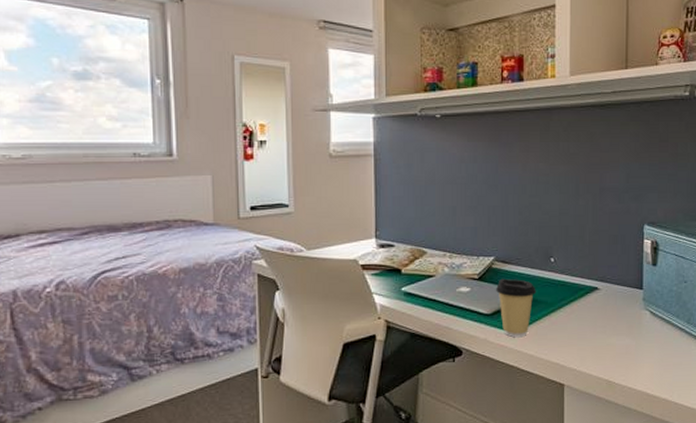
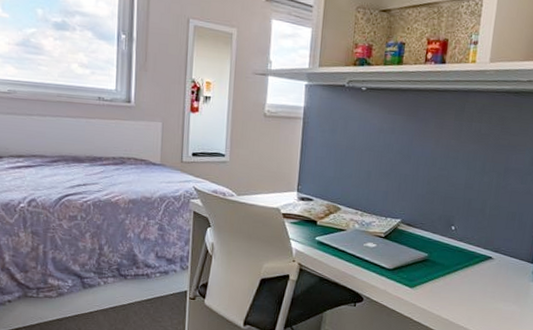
coffee cup: present [496,278,537,338] -> none [399,239,436,293]

